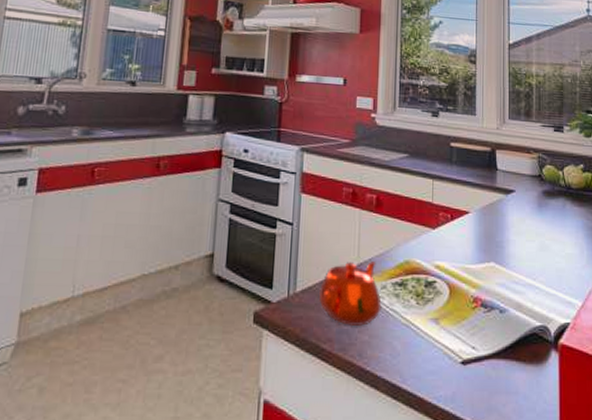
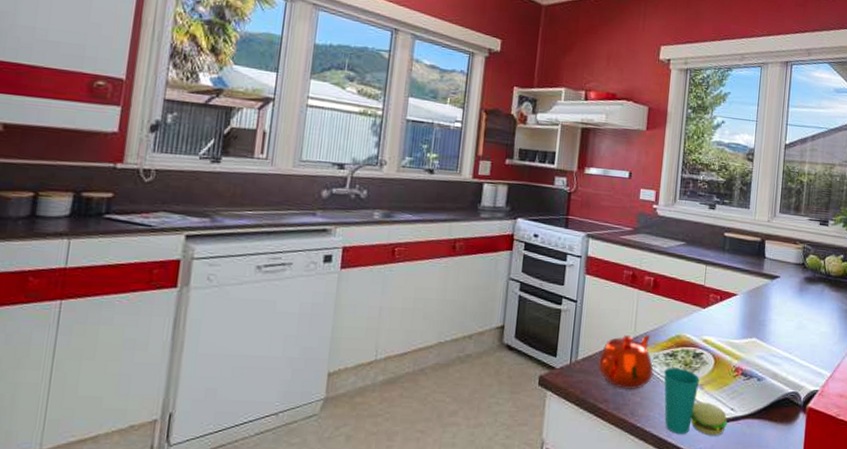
cup: none [392,298,469,381] -> present [663,367,727,436]

